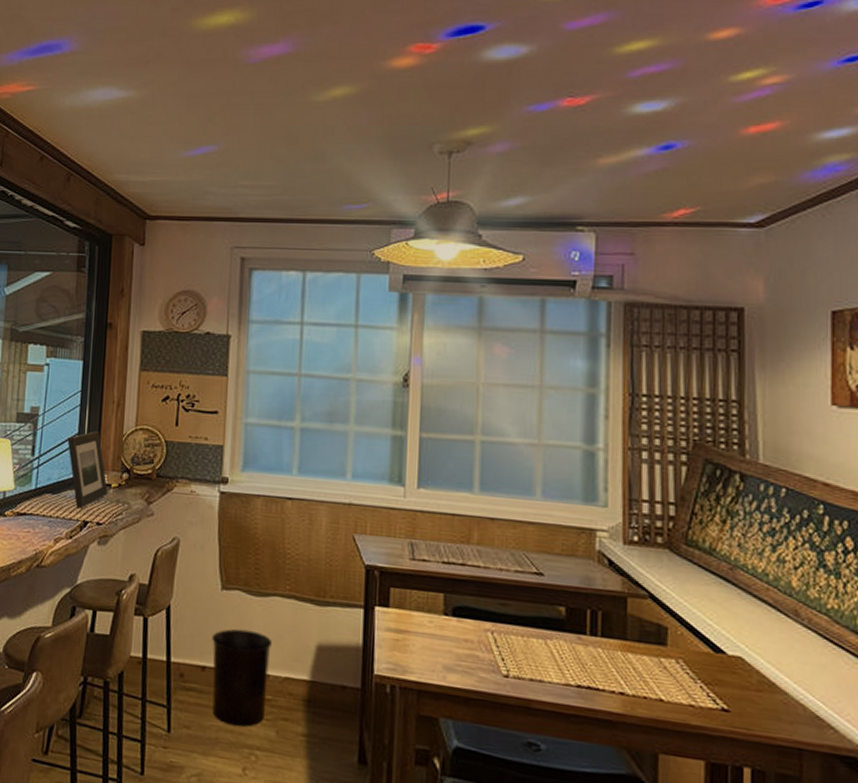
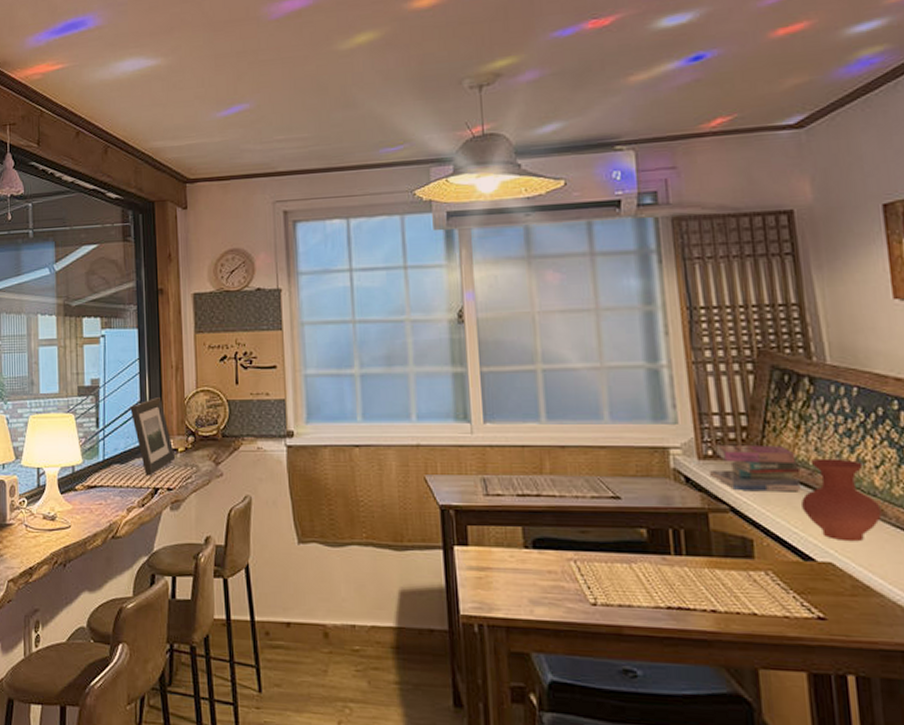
waste bin: present [212,628,273,727] -> none [293,581,355,680]
books: none [632,531,720,586] -> present [708,444,801,492]
vase: none [717,554,796,640] -> present [800,458,882,542]

